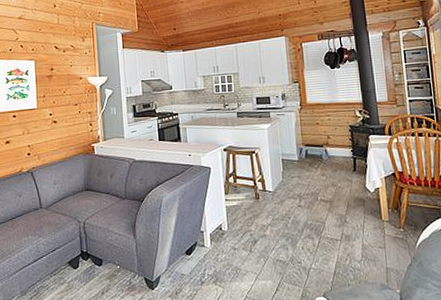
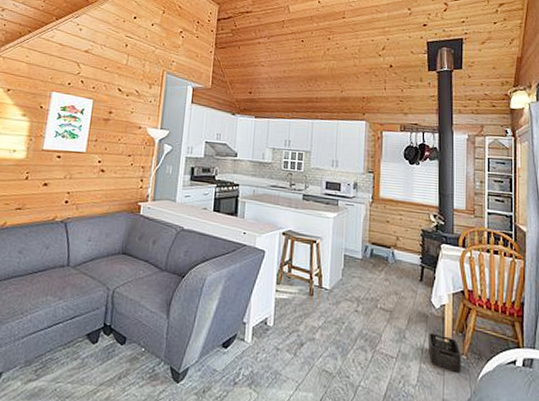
storage bin: none [367,214,400,244] -> present [428,333,461,372]

